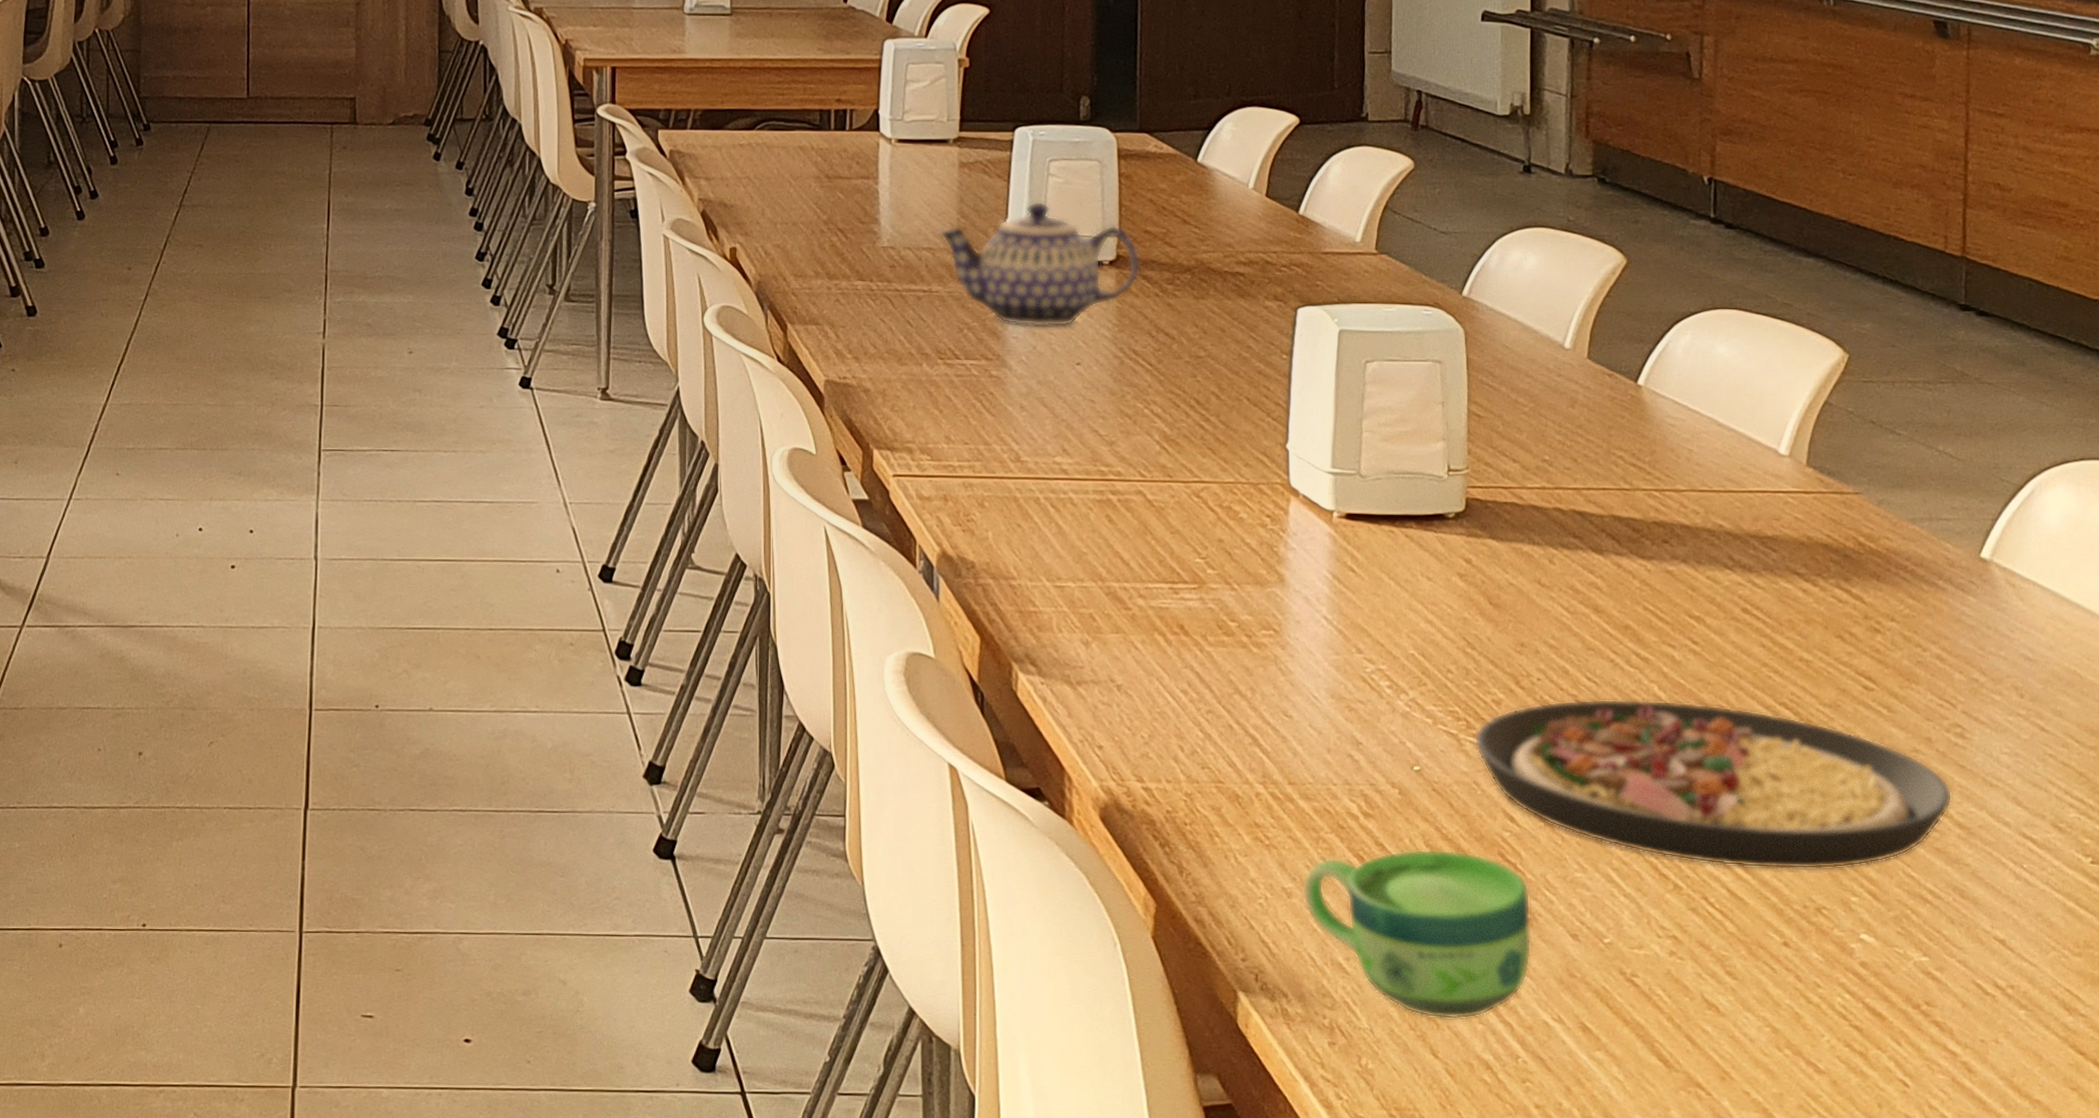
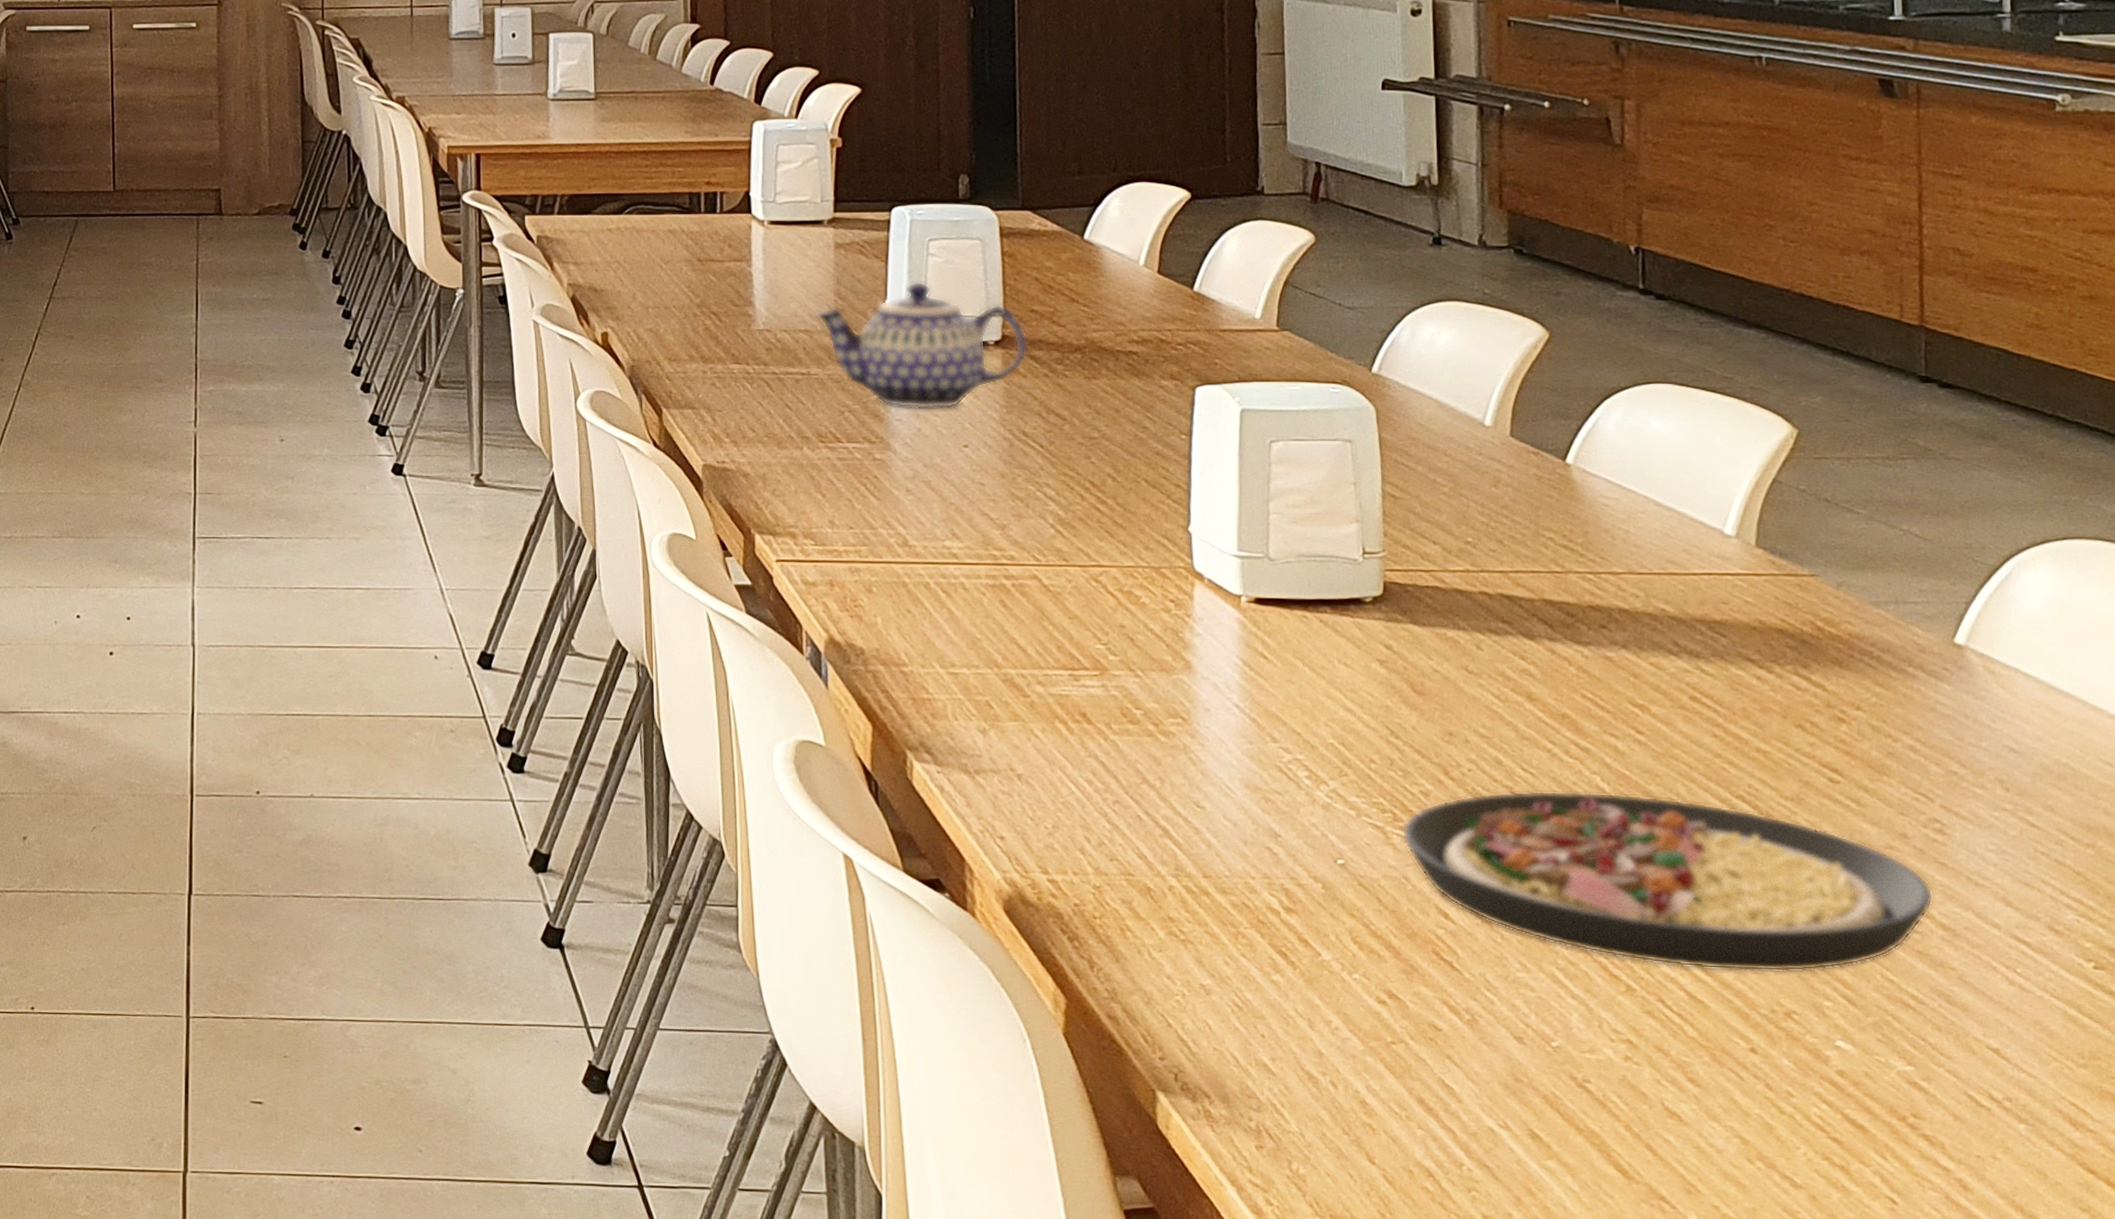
cup: present [1302,849,1532,1020] -> none [1221,946,1473,1125]

